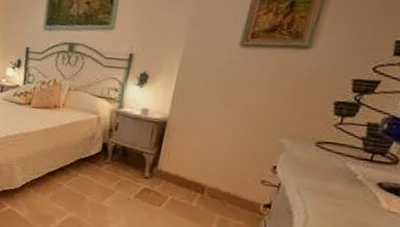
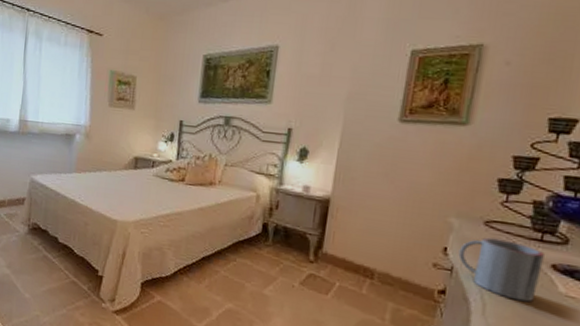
mug: none [286,157,372,216] -> present [458,237,544,302]

